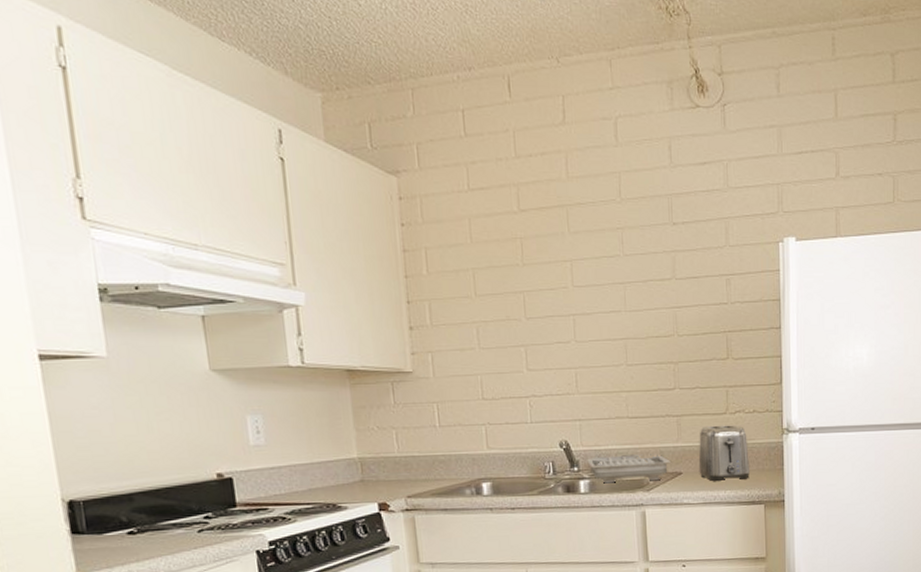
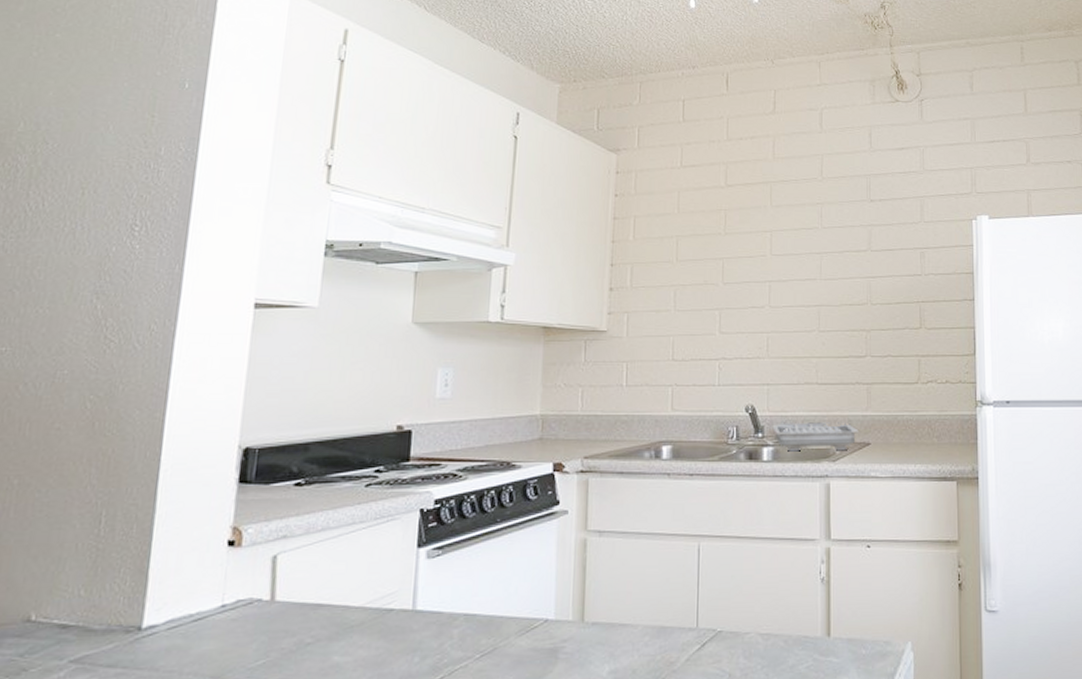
toaster: present [698,425,750,482] -> none [888,395,941,455]

